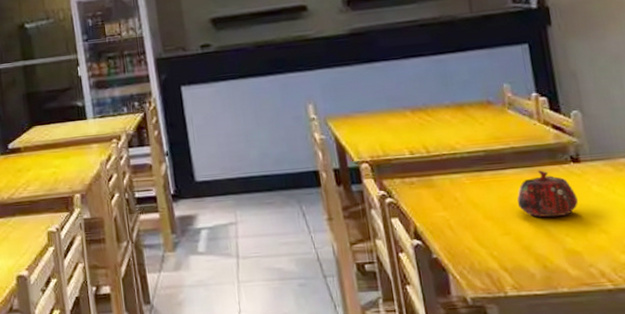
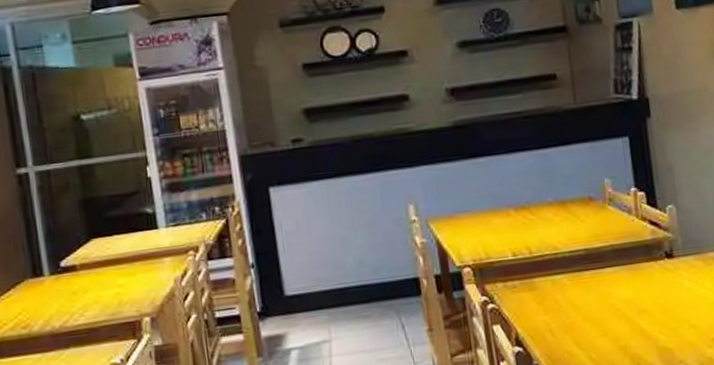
teapot: present [517,170,578,218] -> none [615,267,671,316]

